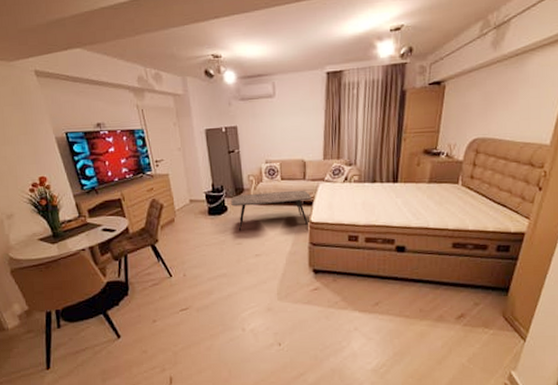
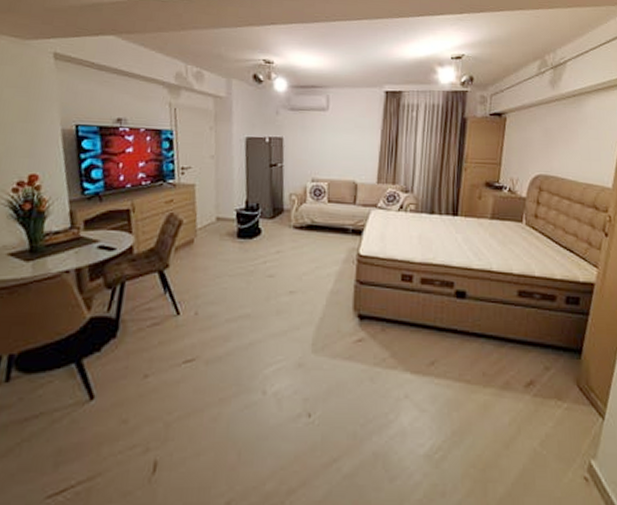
coffee table: present [231,190,312,231] -> none [266,215,362,260]

